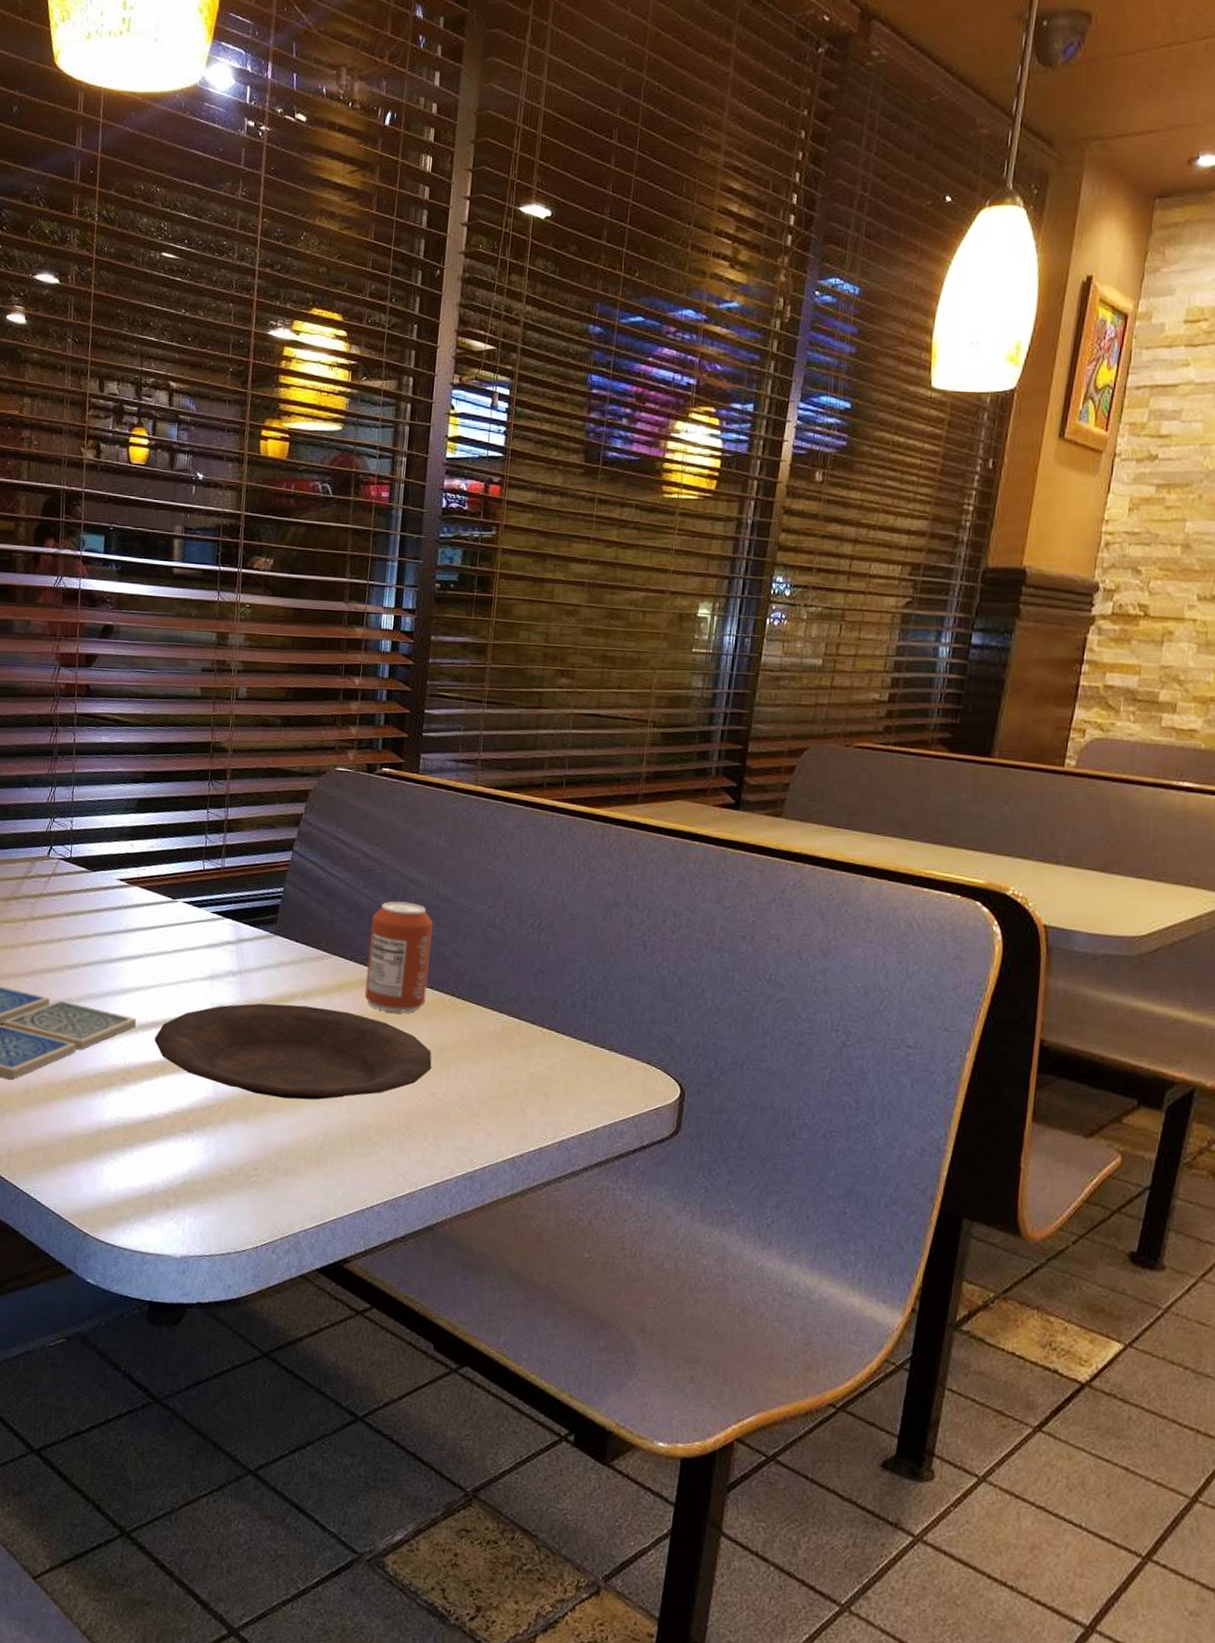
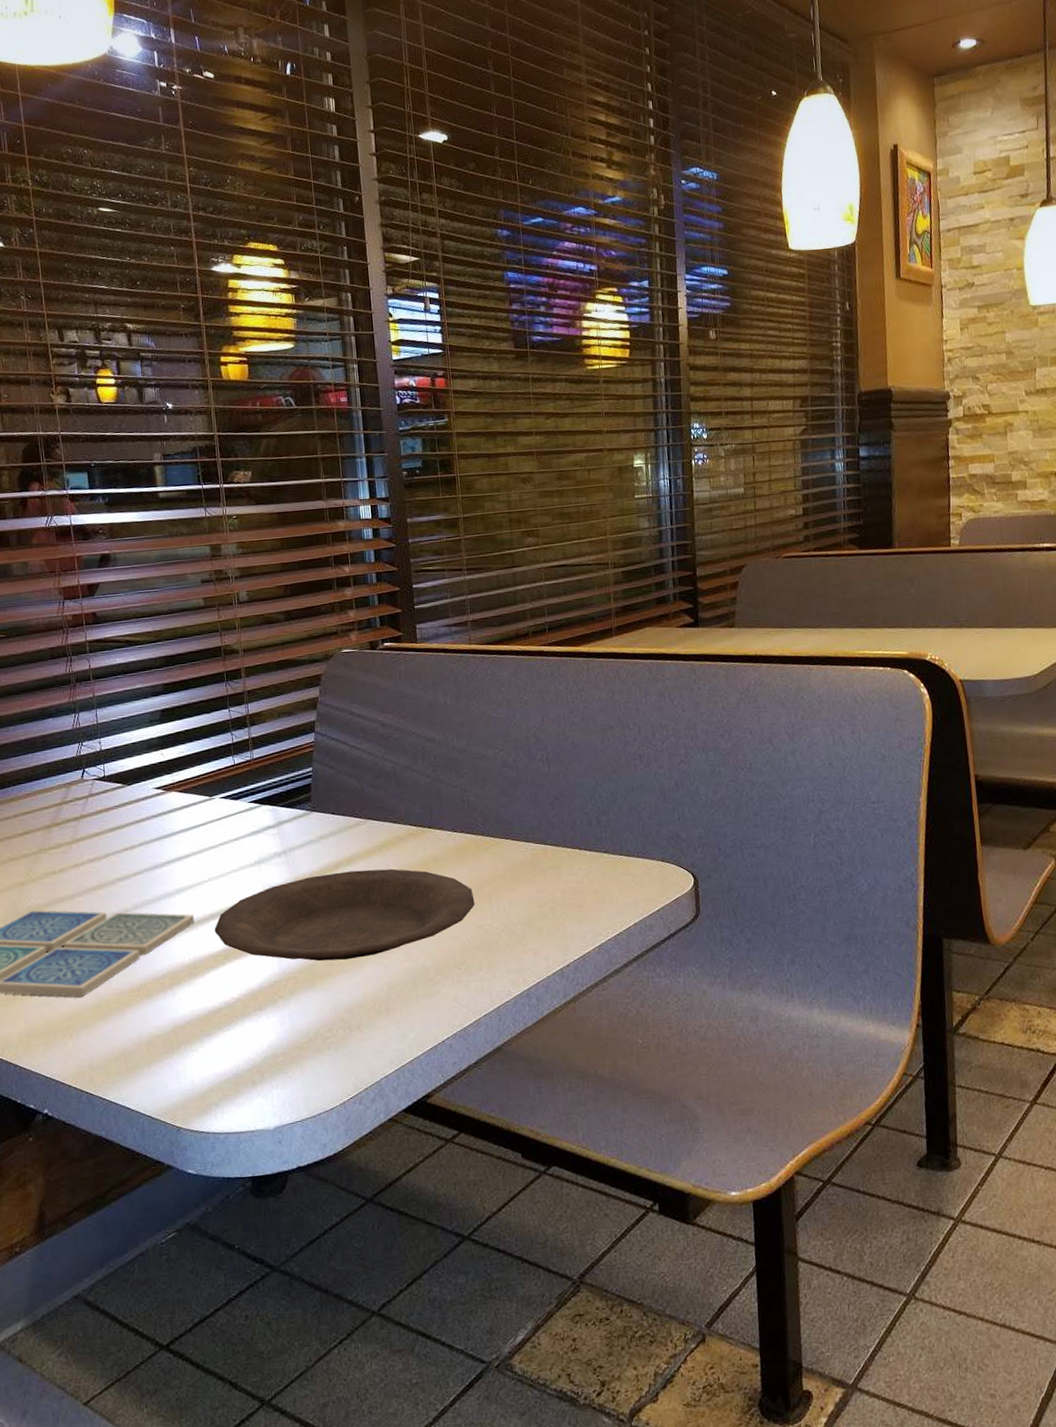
can: present [364,901,434,1013] -> none [398,759,459,861]

